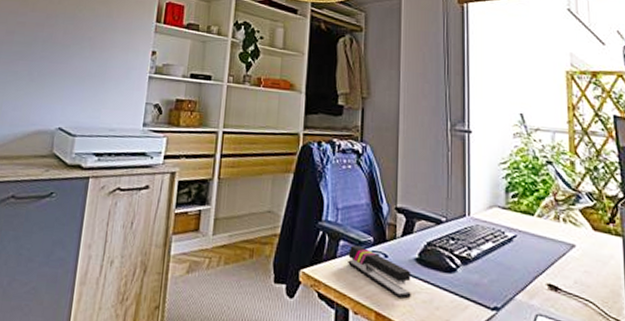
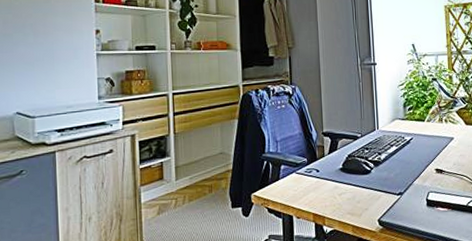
stapler: present [348,245,411,299] -> none [288,166,339,200]

